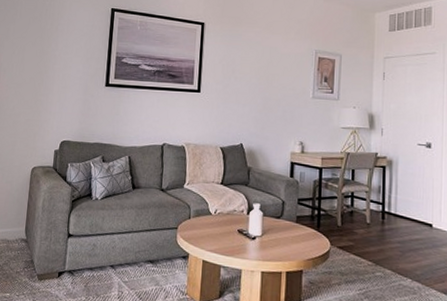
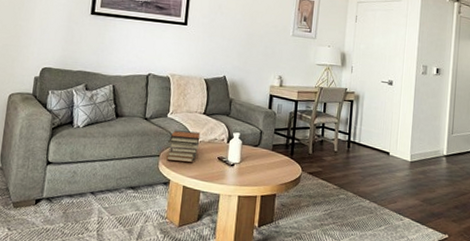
book stack: none [184,201,219,236] -> present [166,130,201,163]

